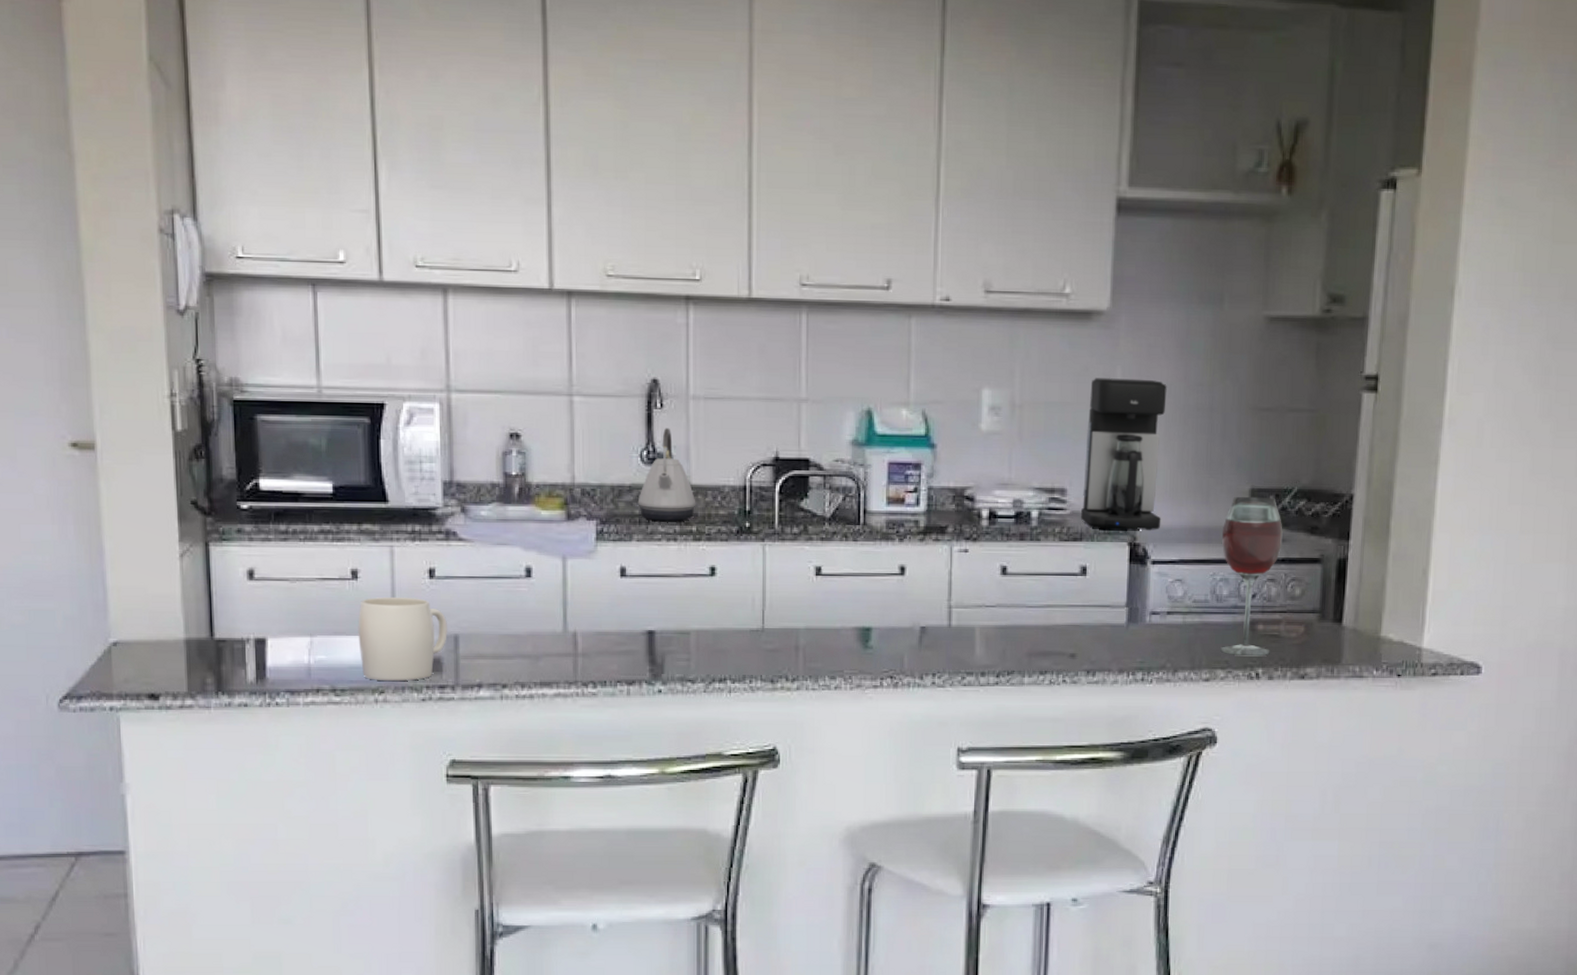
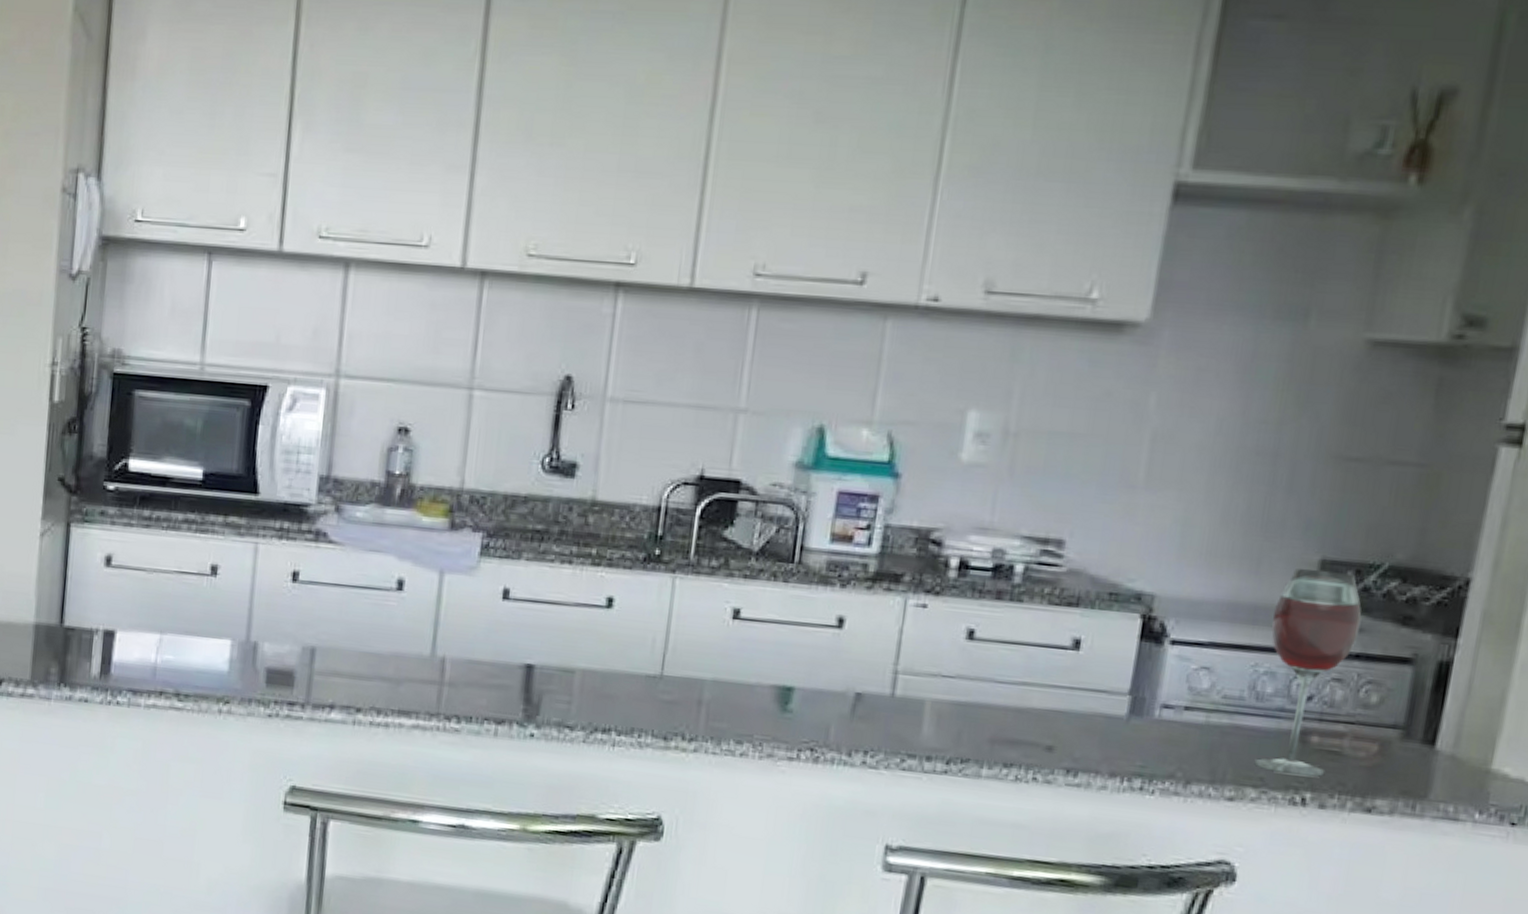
mug: present [358,596,447,682] -> none [209,597,305,693]
kettle: present [637,427,696,522] -> none [532,432,600,542]
coffee maker: present [1080,378,1167,531] -> none [1079,405,1217,603]

